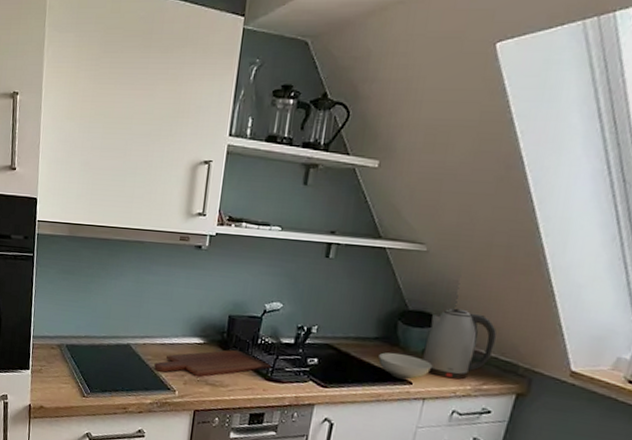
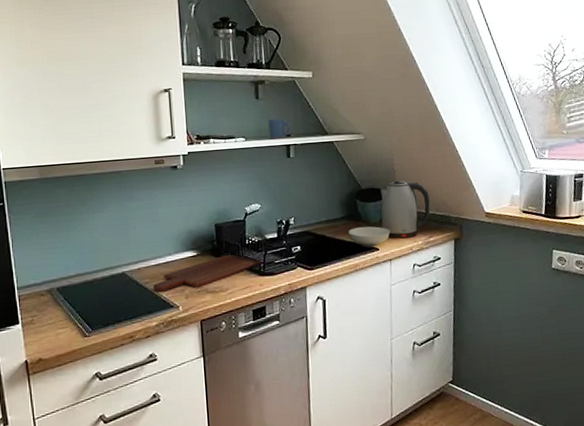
mug: none [309,210,338,235] -> present [268,119,291,140]

